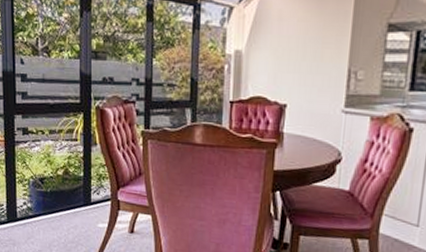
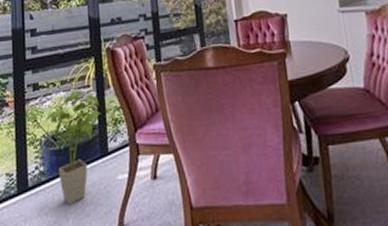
house plant: none [34,141,88,240] -> present [45,90,102,205]

